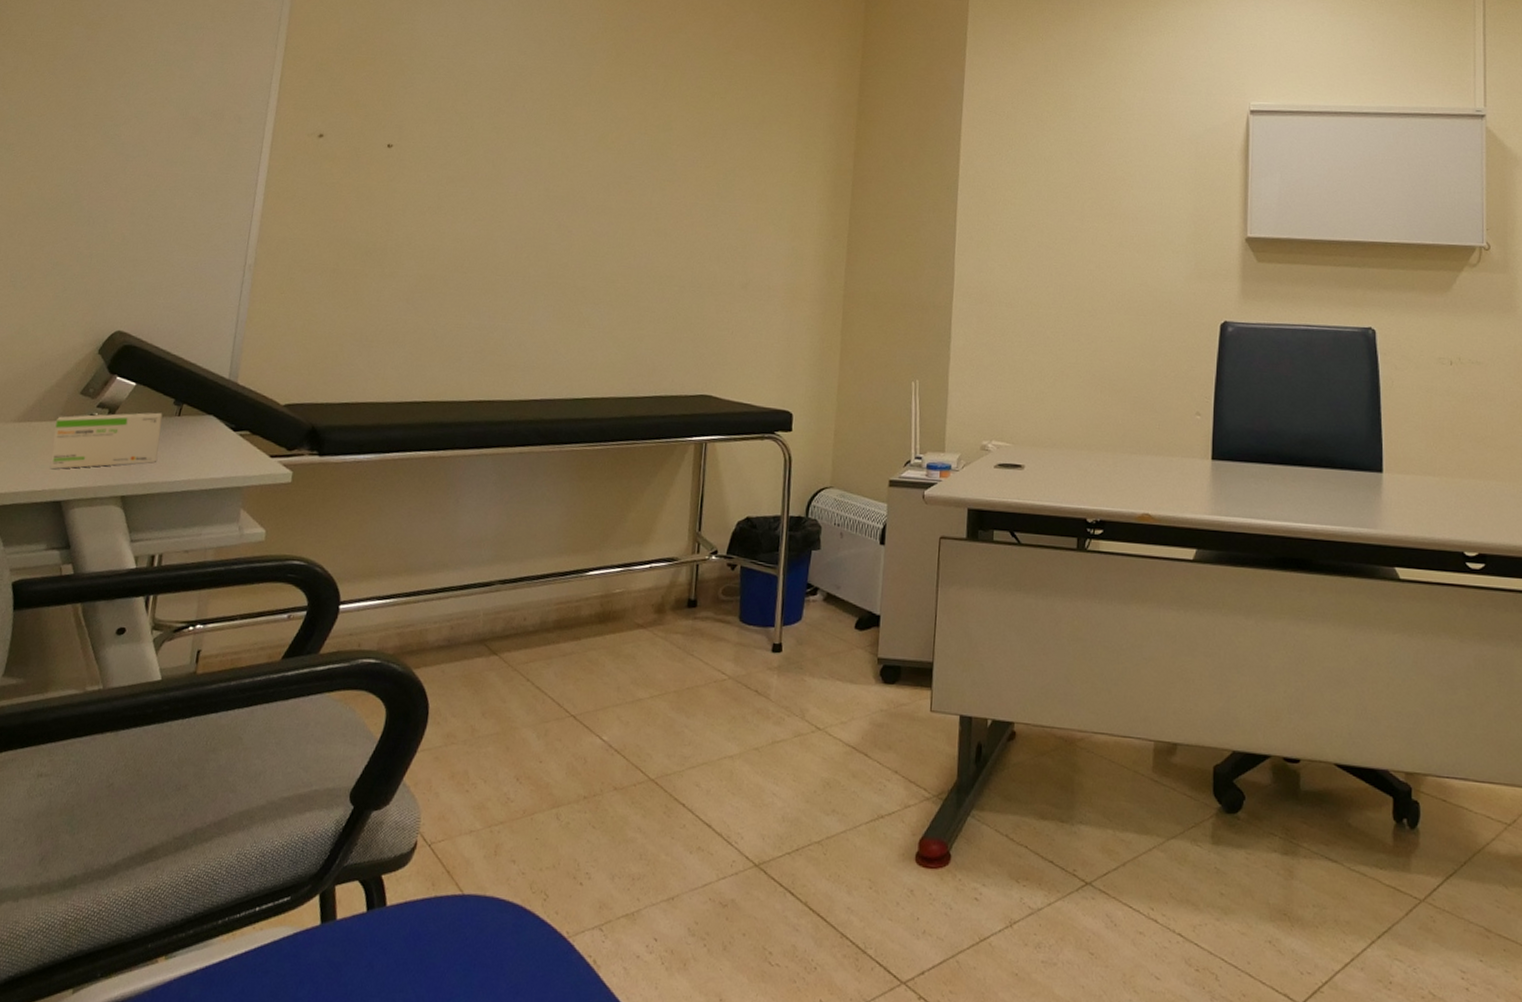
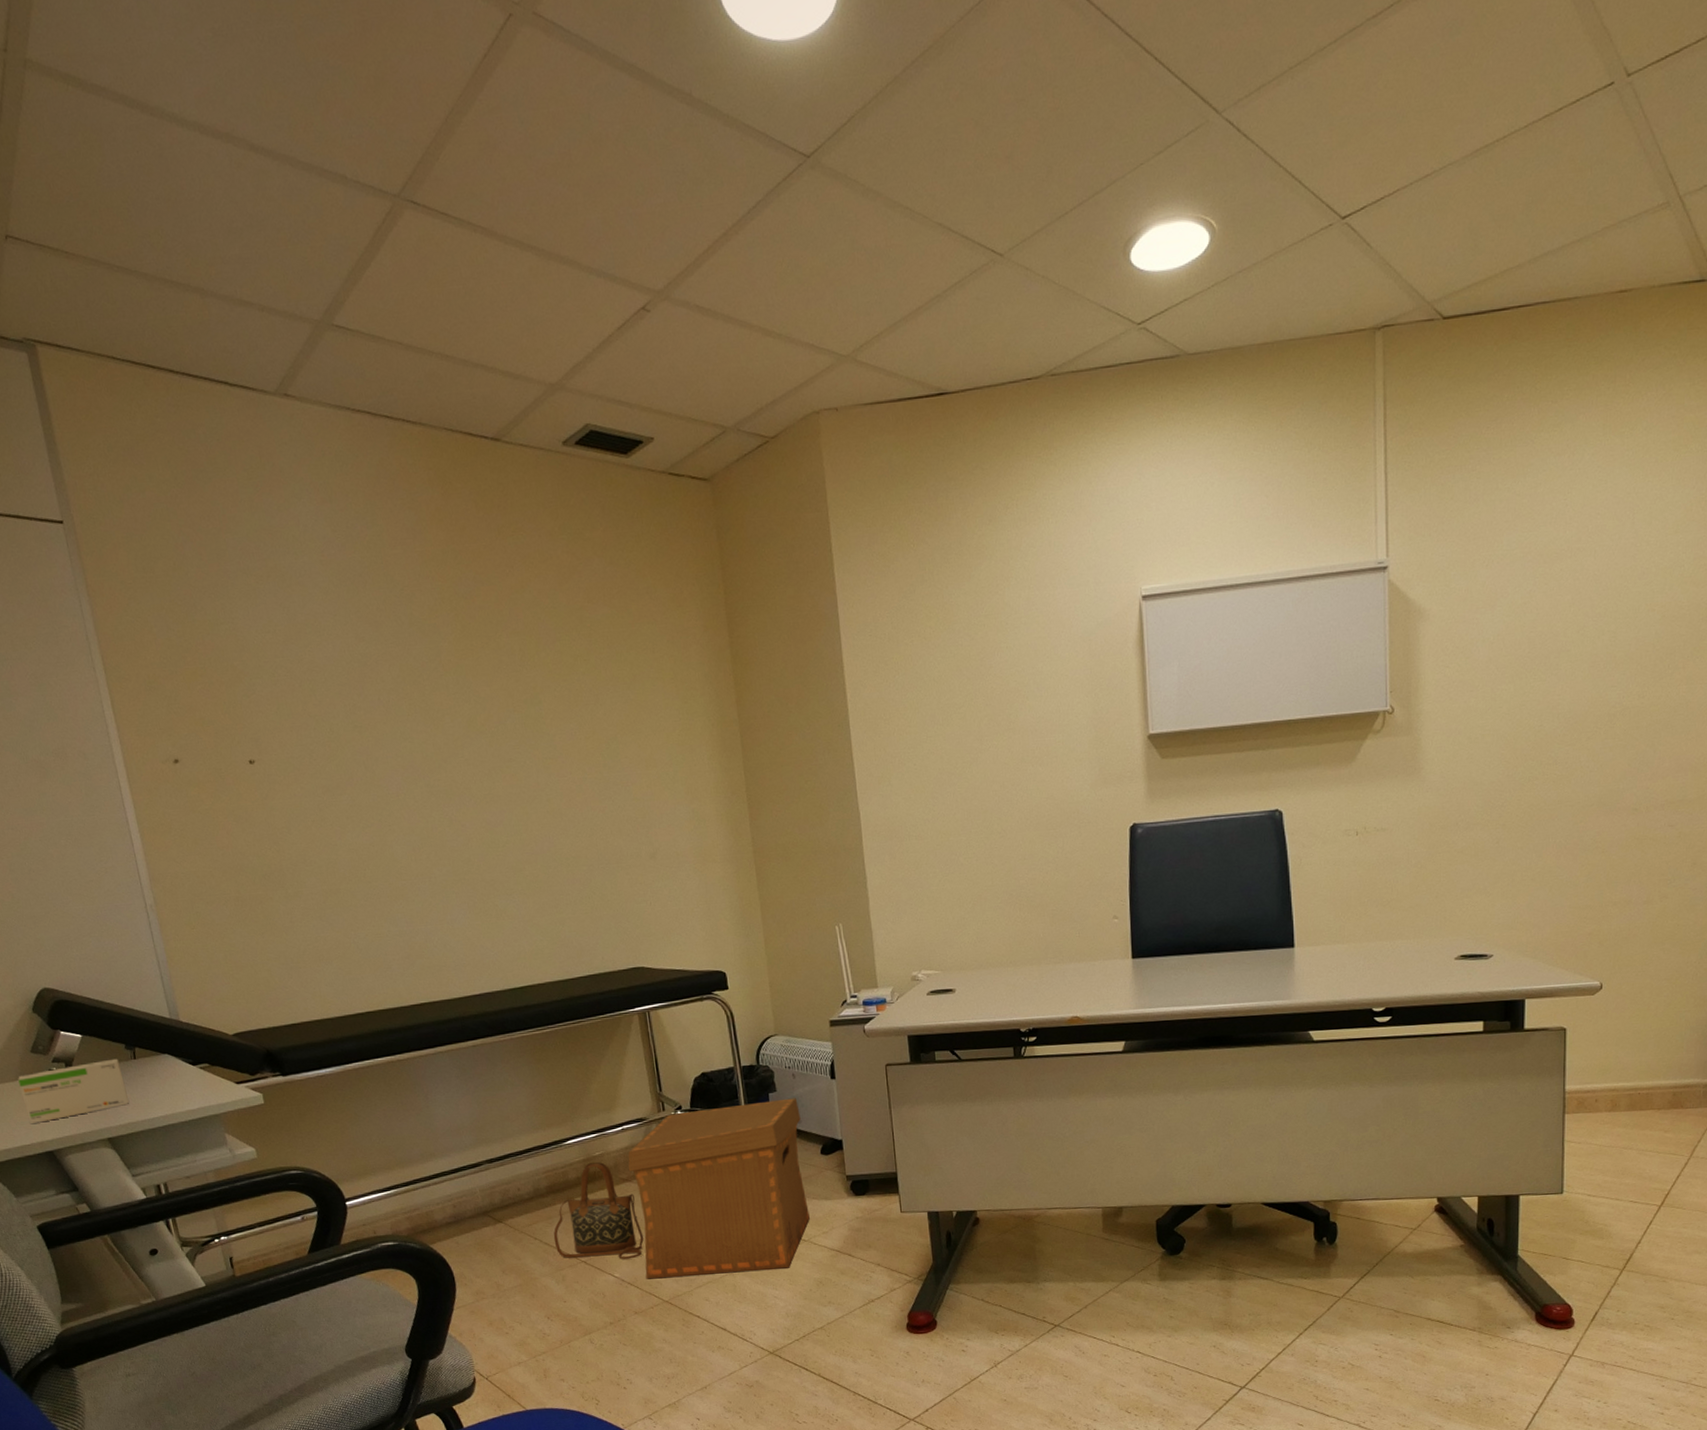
handbag: none [547,600,645,721] -> present [553,1162,644,1260]
cardboard box: none [636,558,841,760] -> present [628,1098,810,1279]

